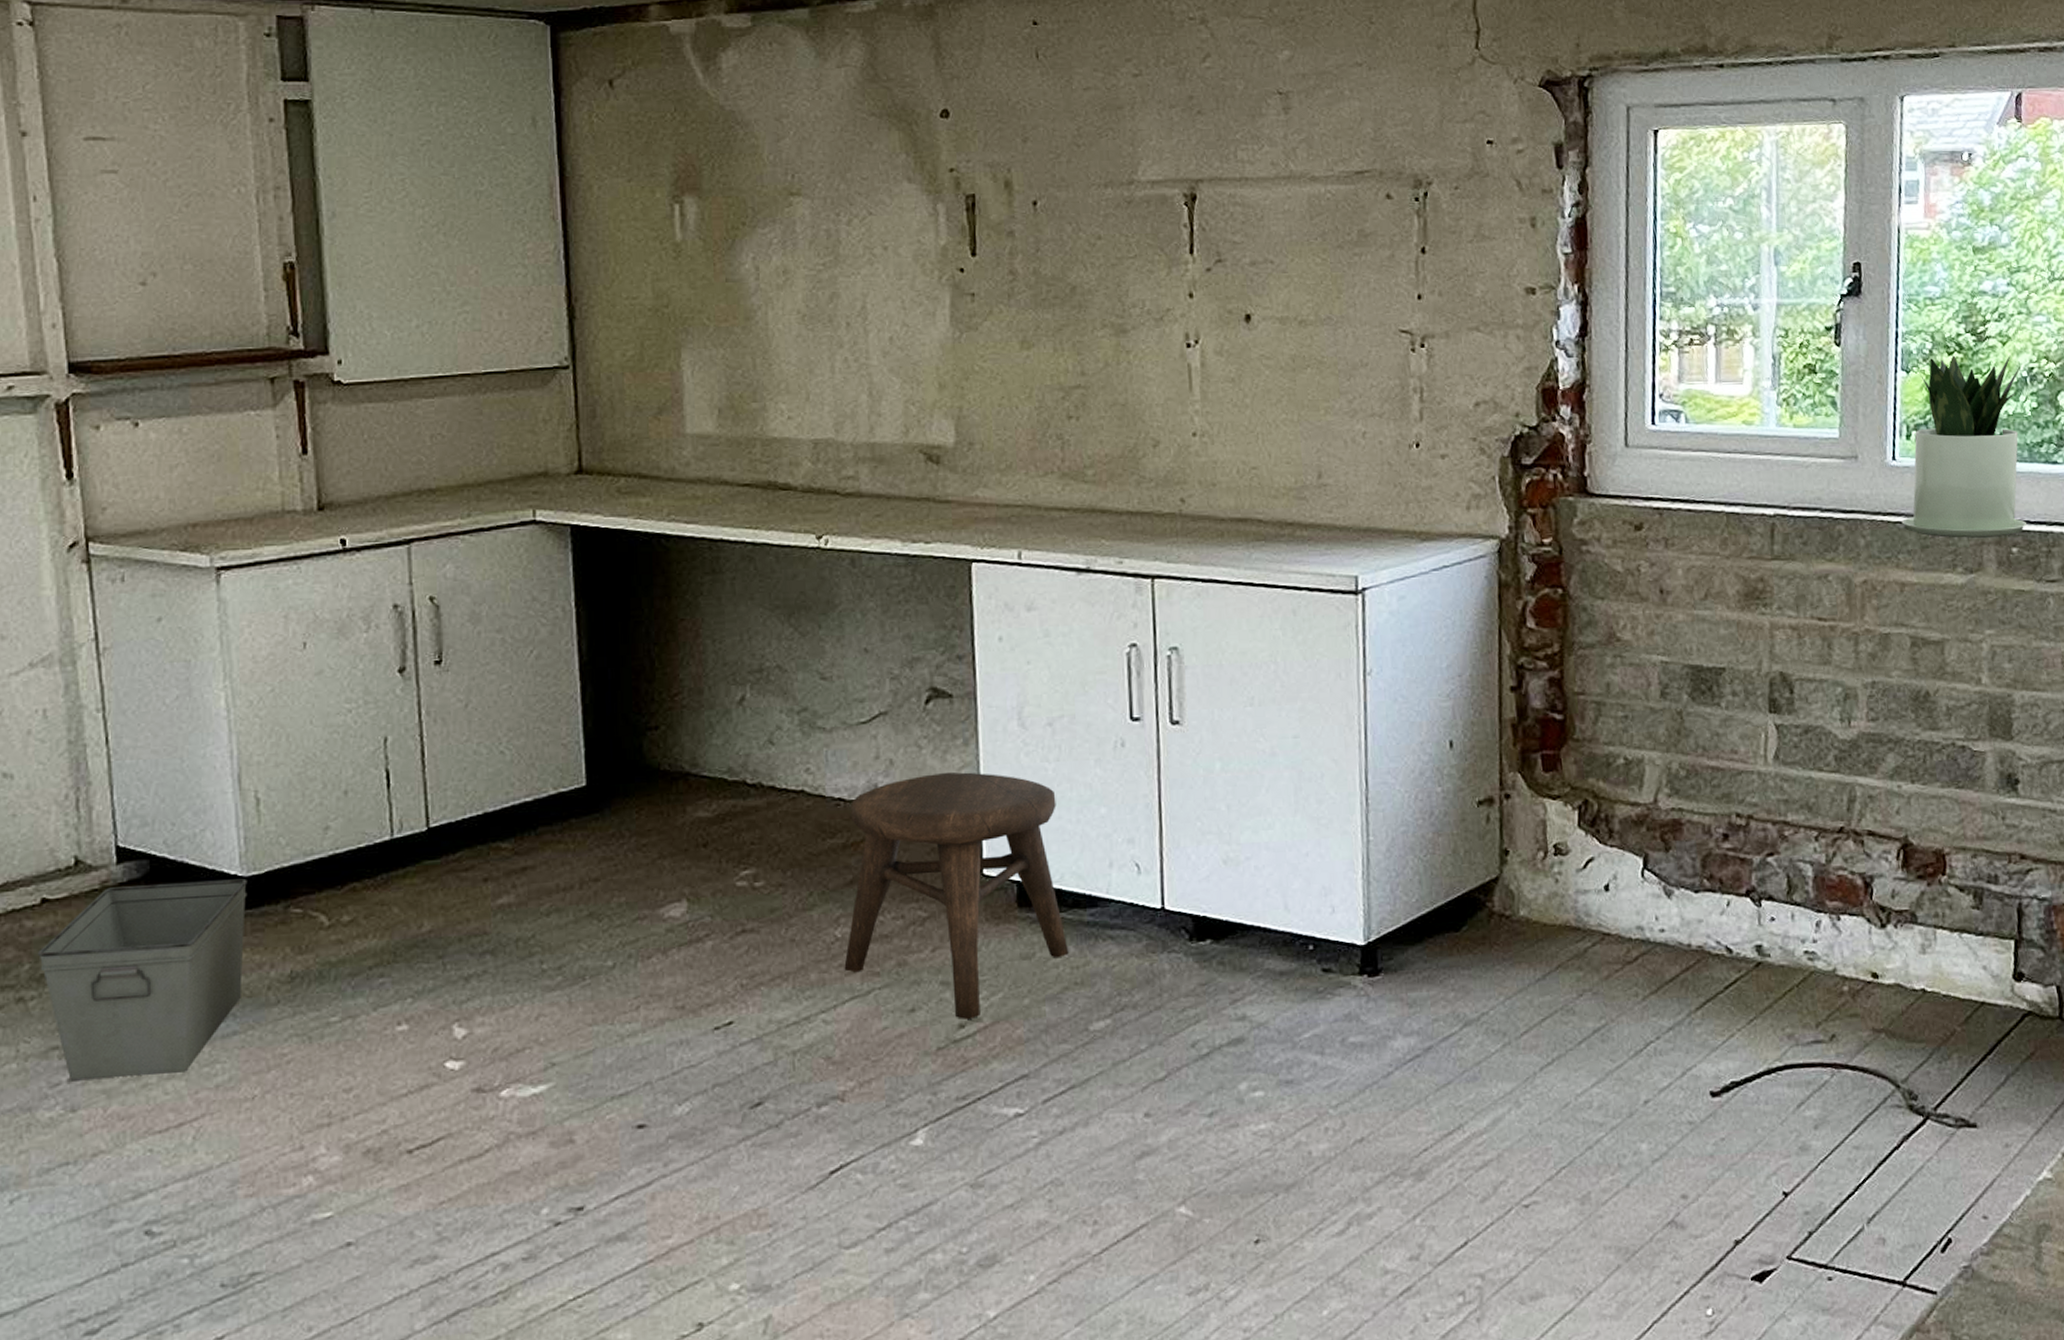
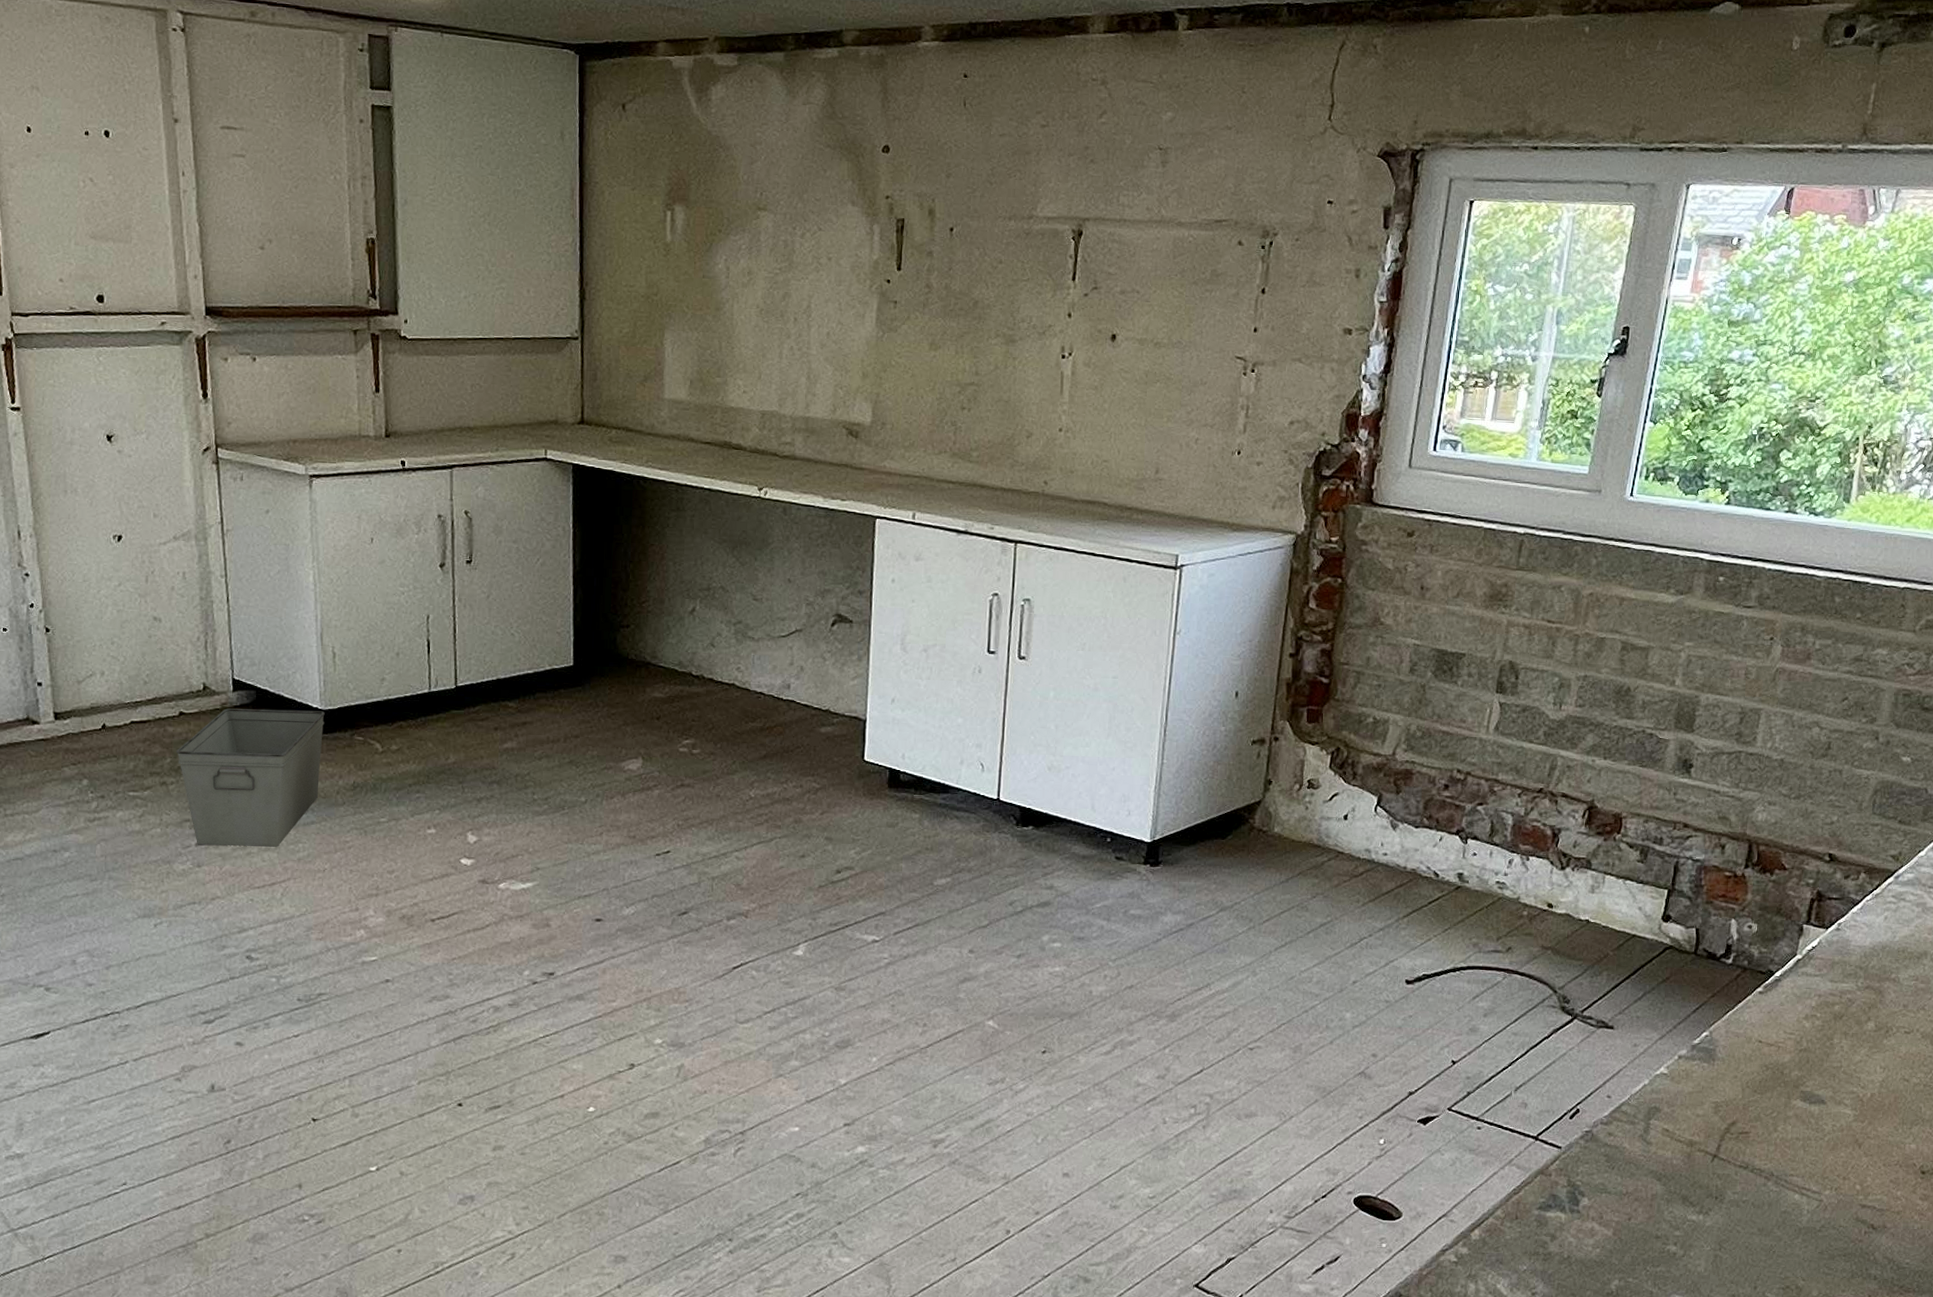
stool: present [844,771,1069,1019] -> none [755,680,925,867]
planter: present [1901,355,2027,538] -> none [1629,412,1753,567]

